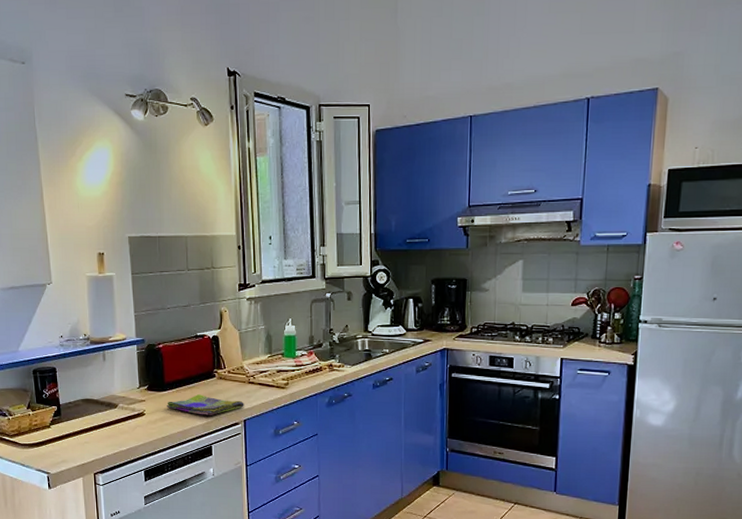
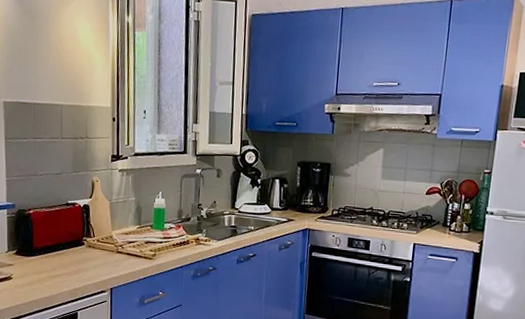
dish towel: present [167,393,244,415] -> none [34,260,112,283]

